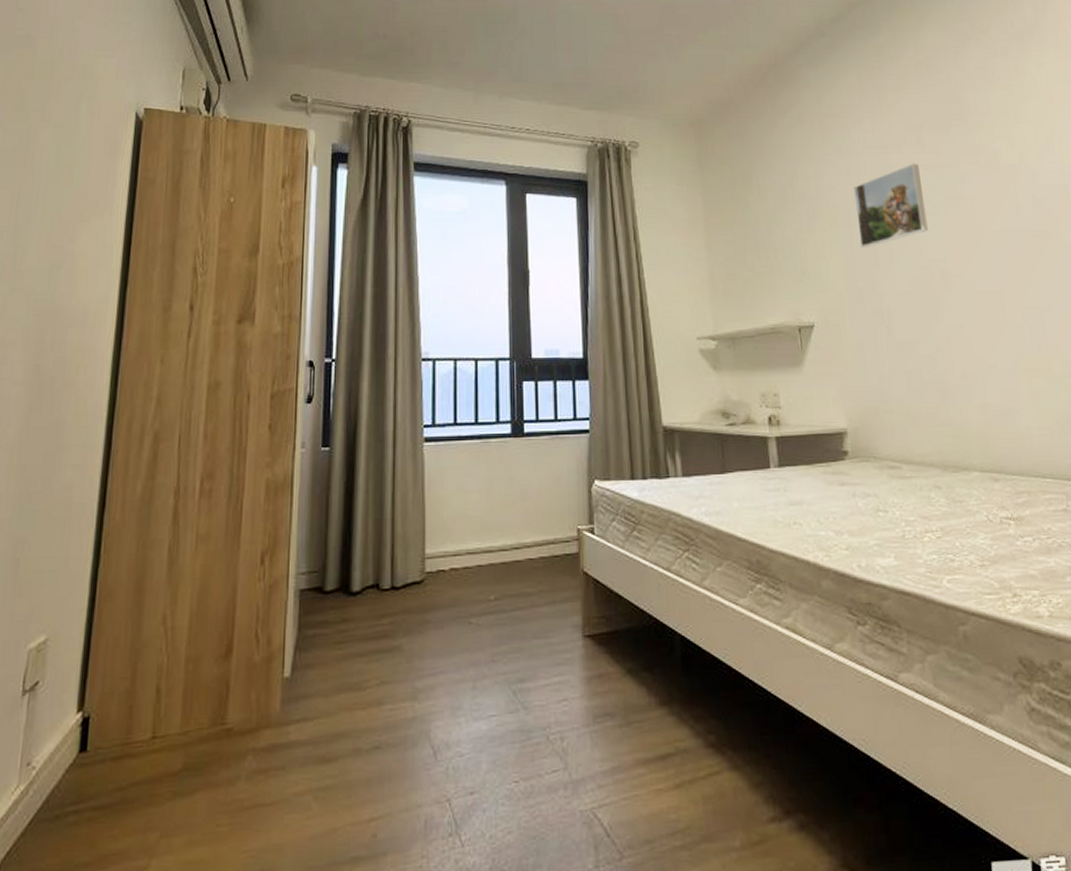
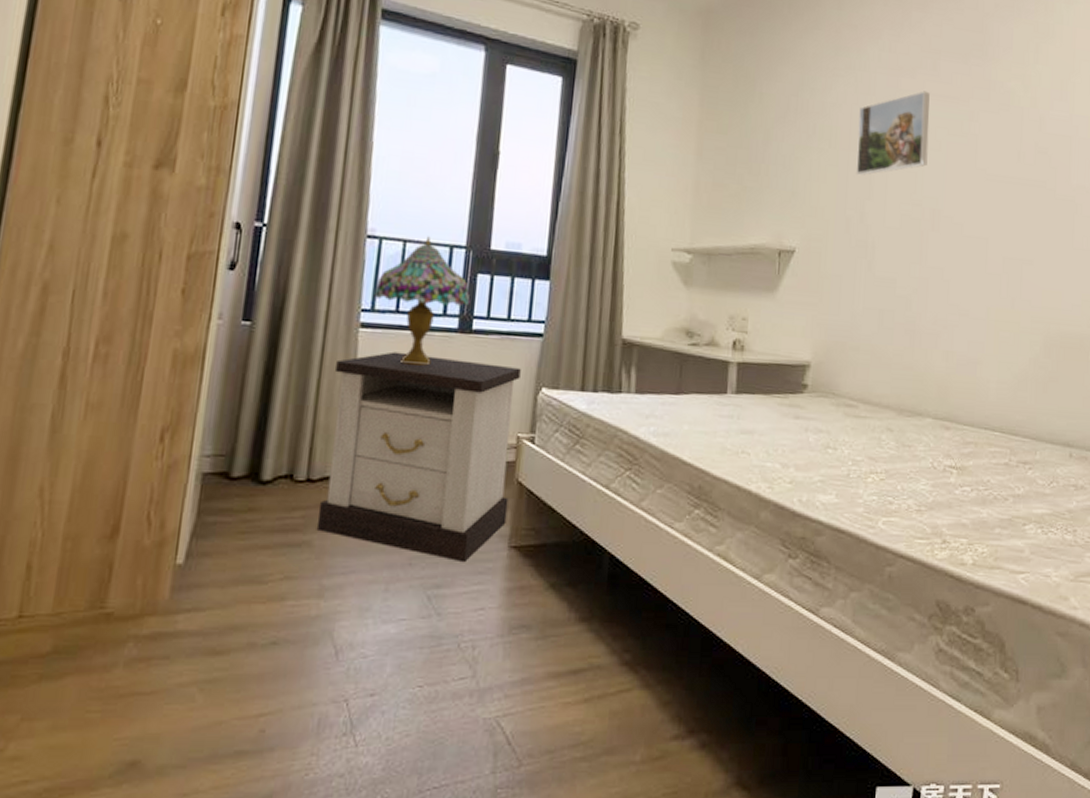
nightstand: none [406,460,578,656] -> present [318,351,521,563]
table lamp: none [433,353,519,471] -> present [373,236,471,366]

